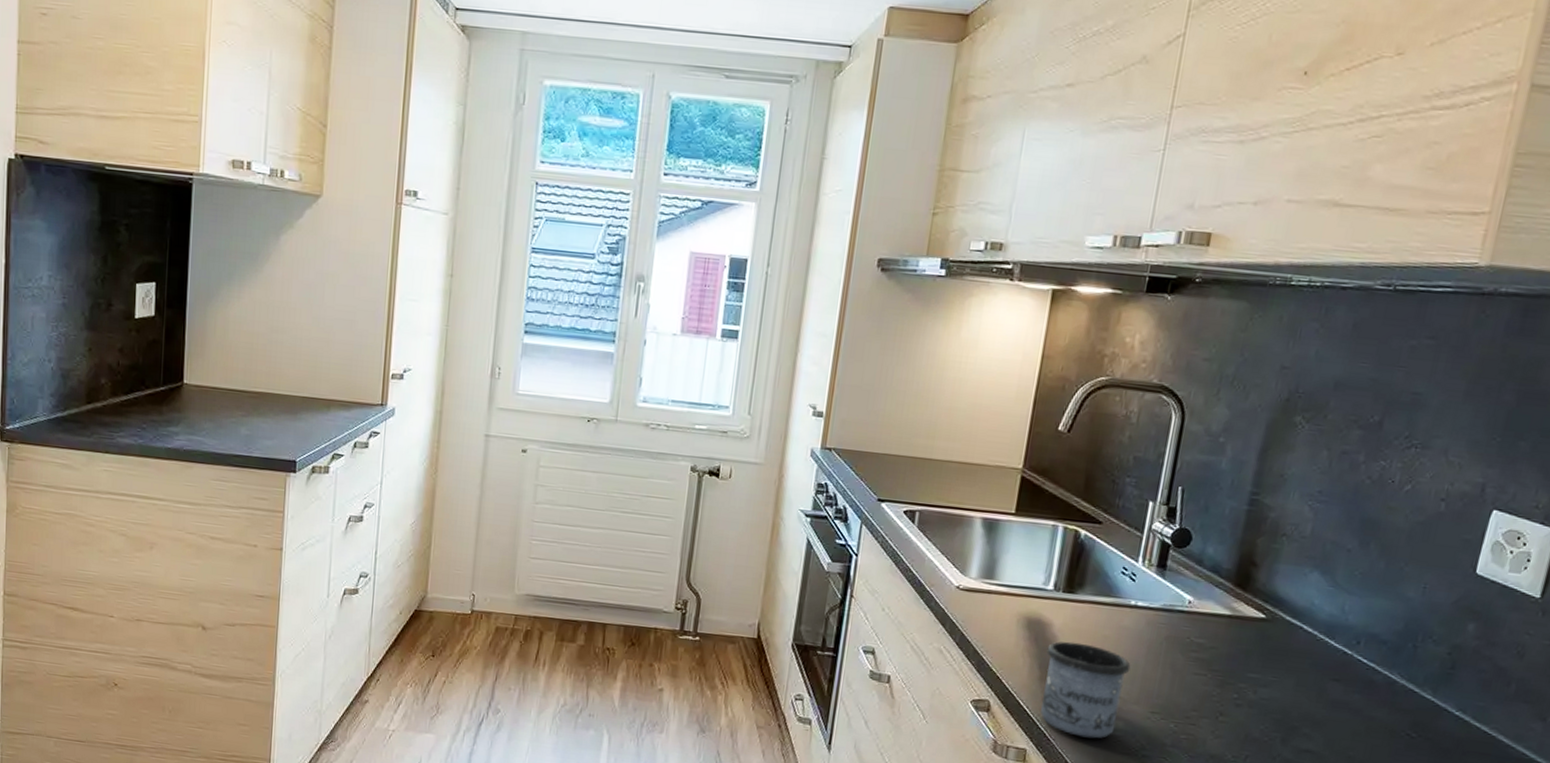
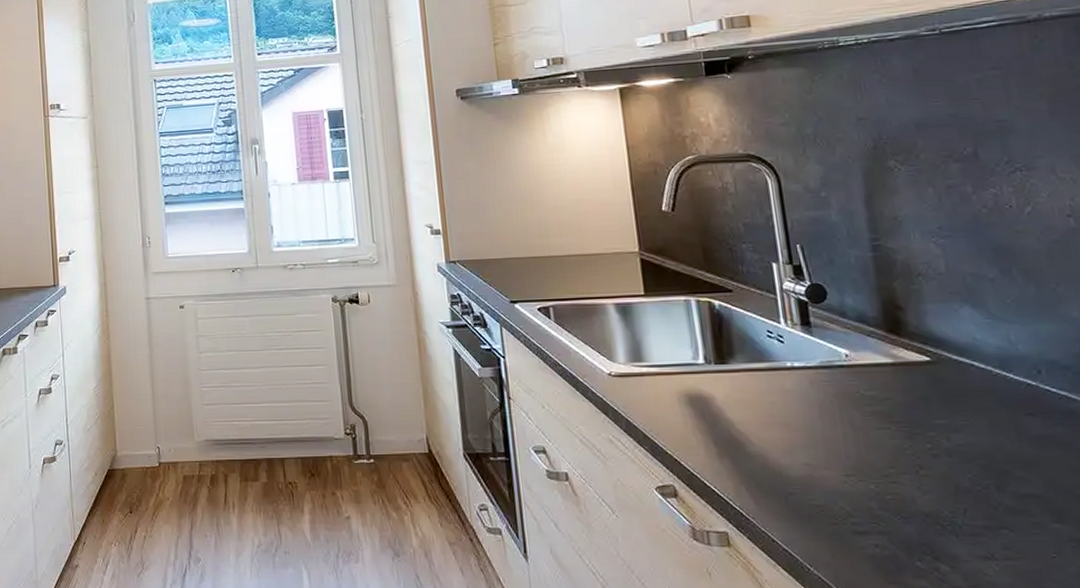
mug: present [1040,641,1131,739] -> none [716,413,814,512]

